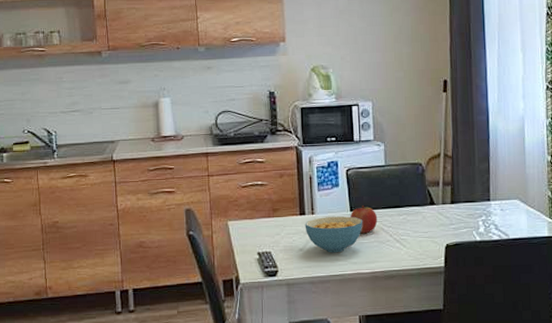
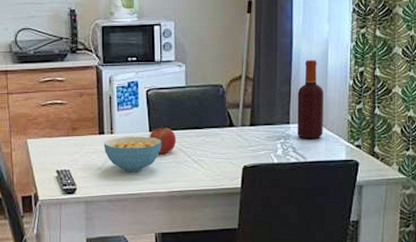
bottle: none [496,137,524,216] -> present [297,60,323,139]

